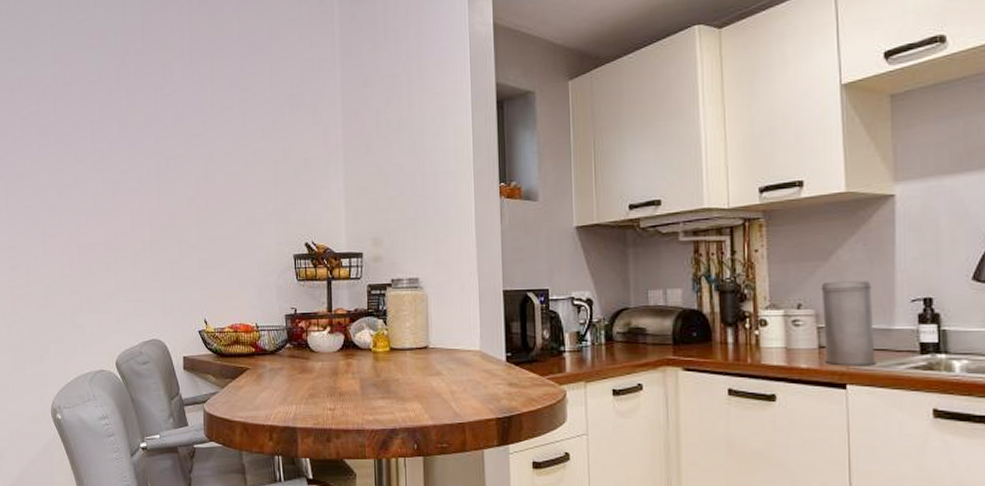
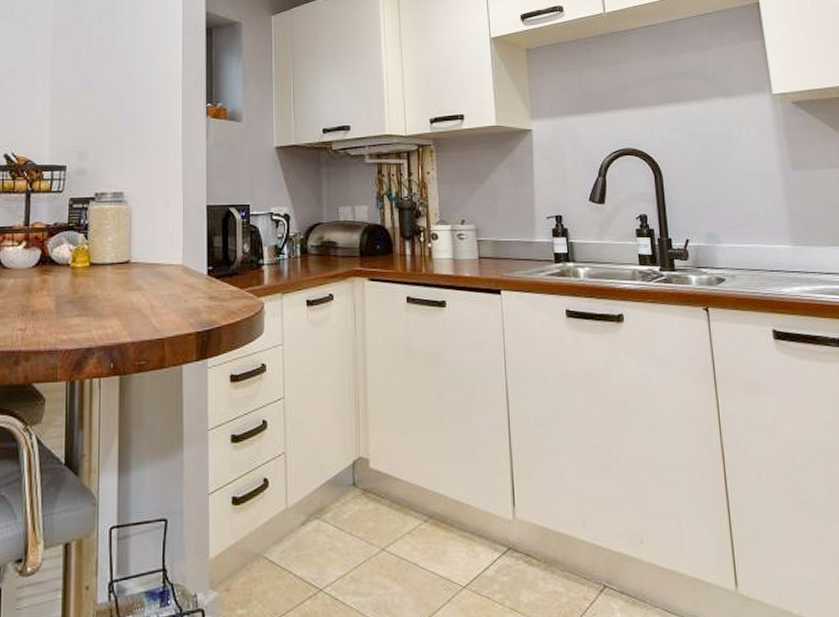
canister: present [821,280,875,366] -> none [479,200,522,274]

